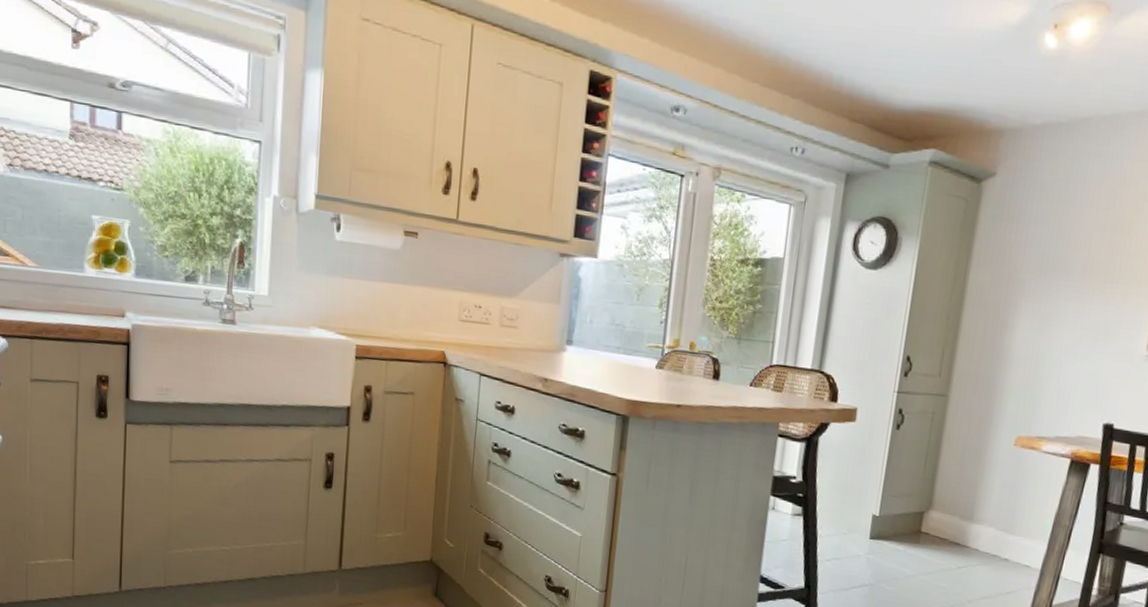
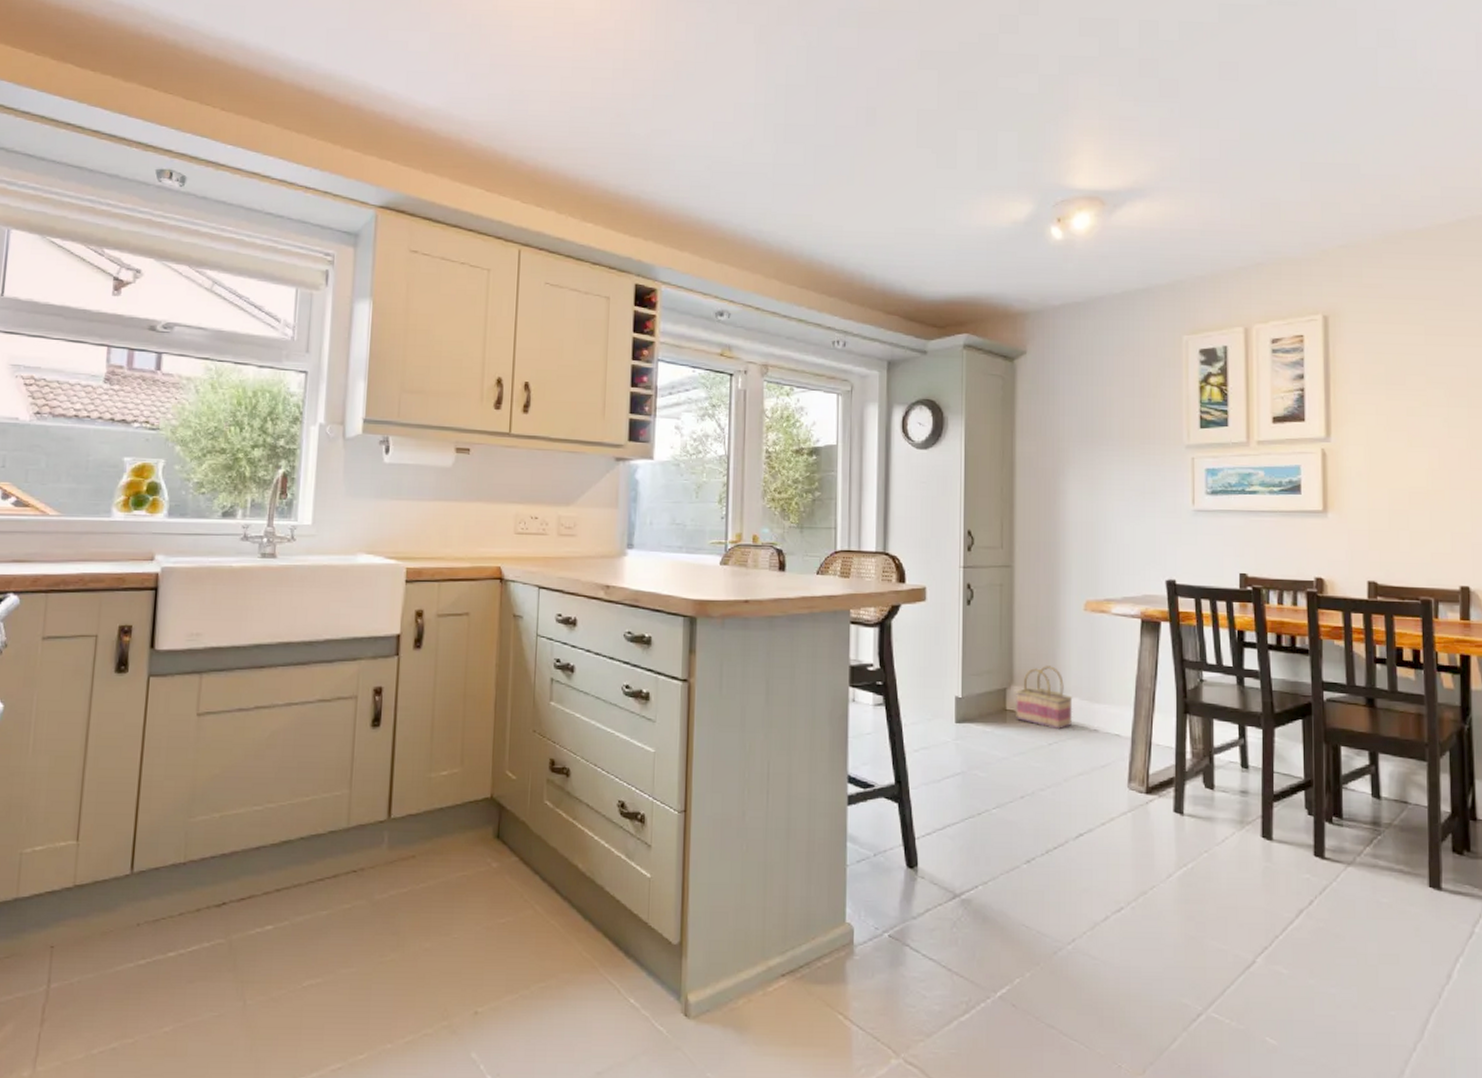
basket: none [929,494,989,556] -> present [1016,666,1073,730]

